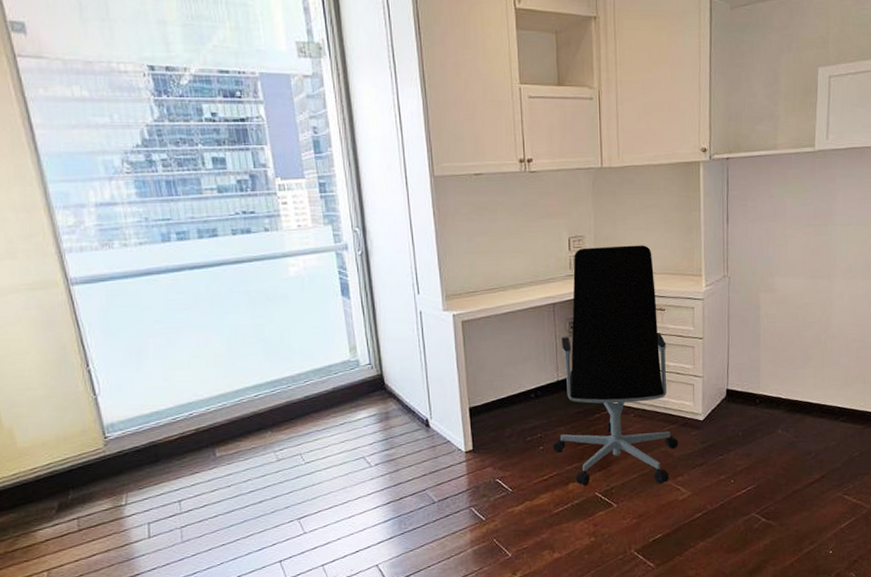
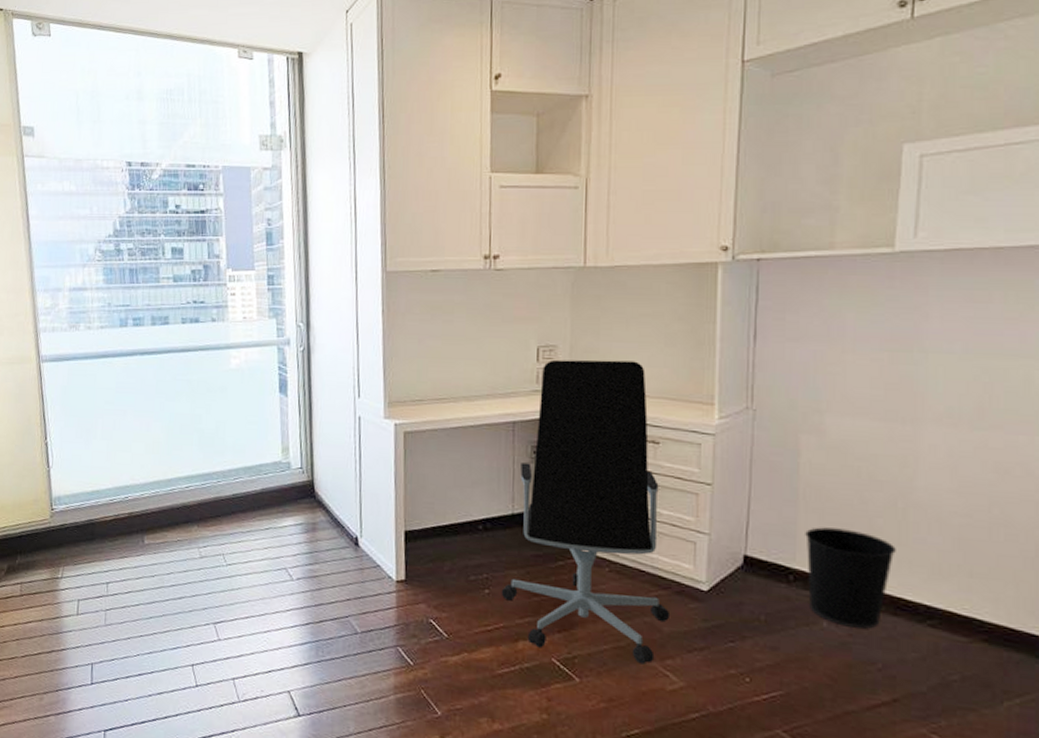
wastebasket: none [765,360,821,431] -> present [805,527,896,629]

